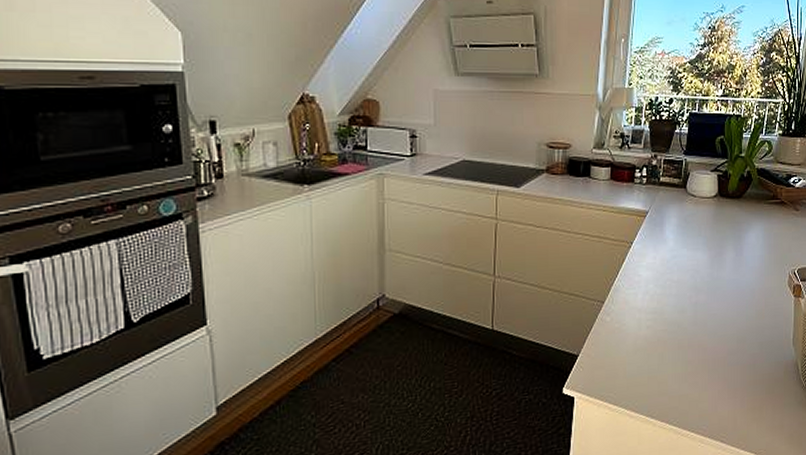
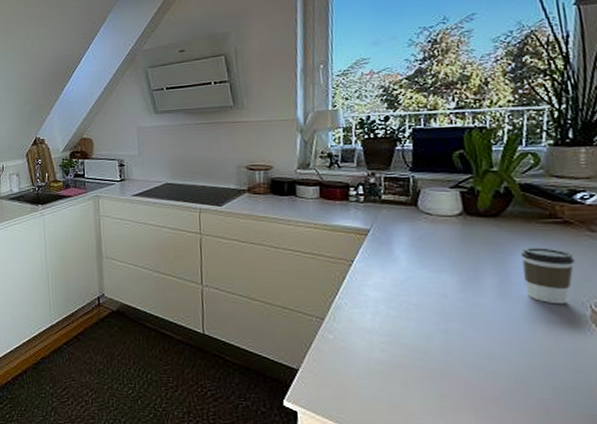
coffee cup: none [751,225,784,273] -> present [521,247,575,305]

